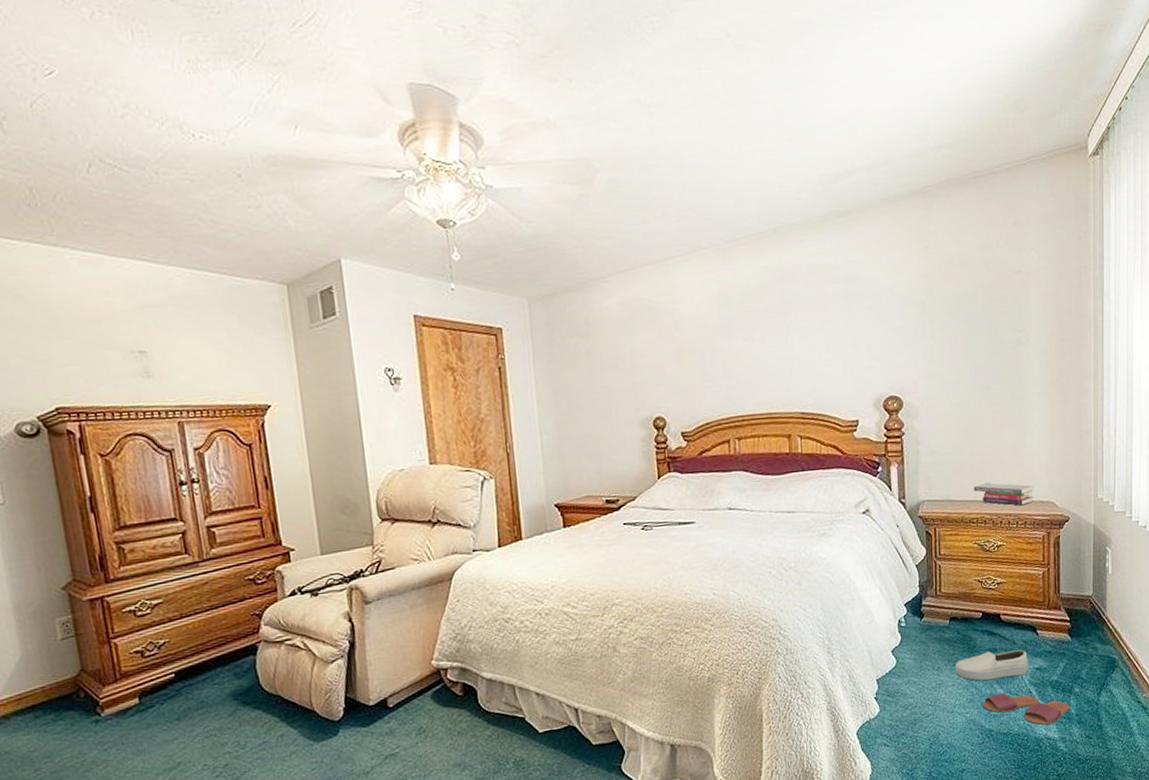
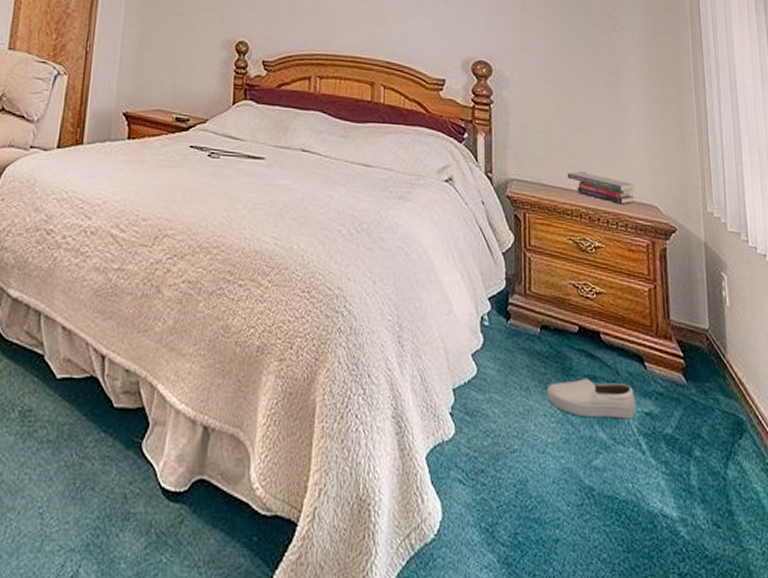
slippers: present [982,693,1070,725] -> none [580,439,690,496]

